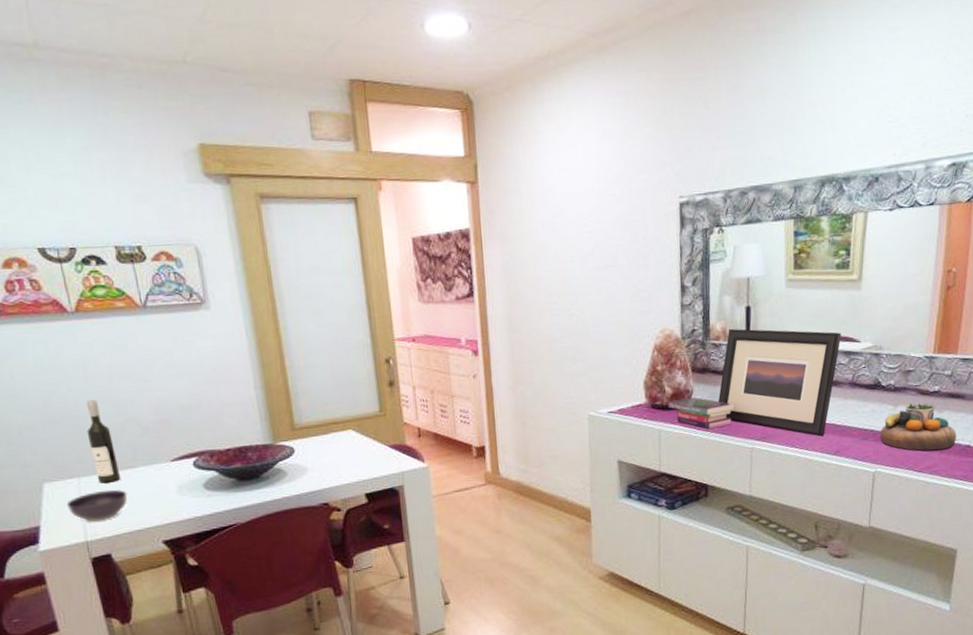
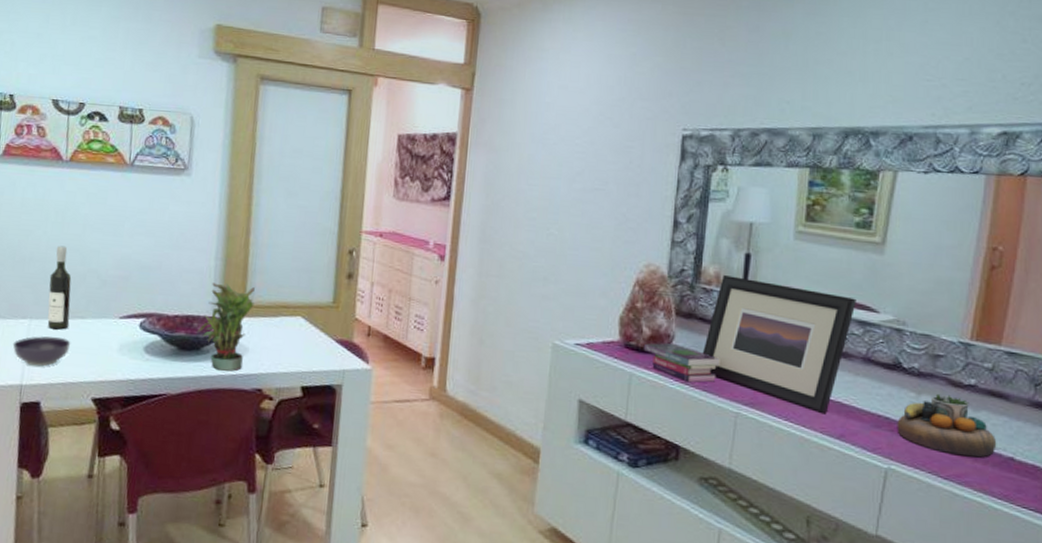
potted plant: none [253,409,304,493] -> present [197,282,255,371]

